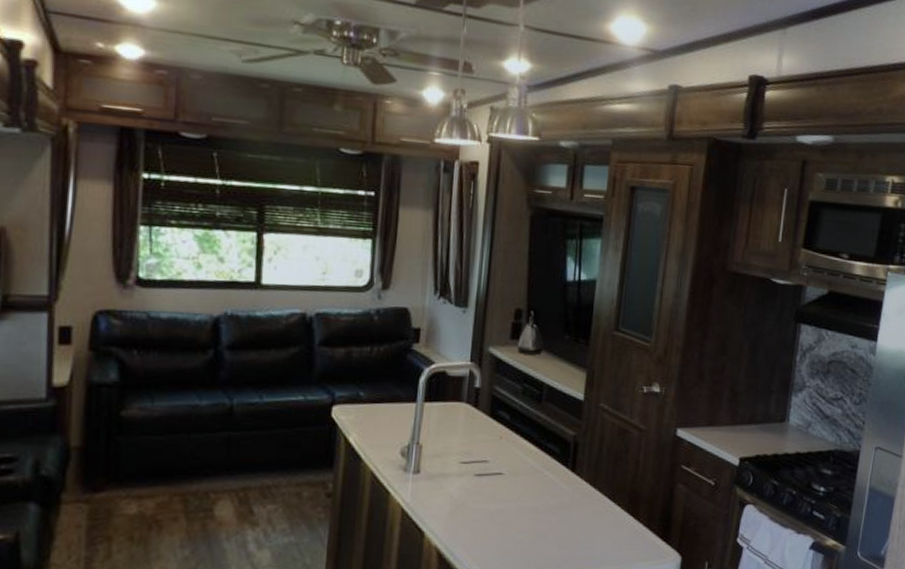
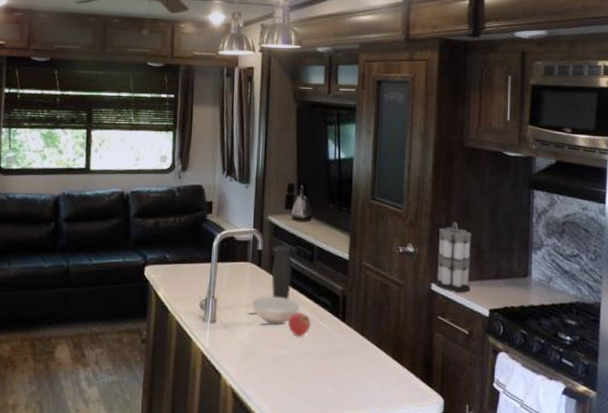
bowl: none [465,442,522,476] -> present [252,296,299,325]
vase: none [489,382,516,447] -> present [271,245,292,300]
fruit: none [508,461,536,488] -> present [288,312,312,336]
spice rack: none [681,359,728,440] -> present [435,222,472,293]

